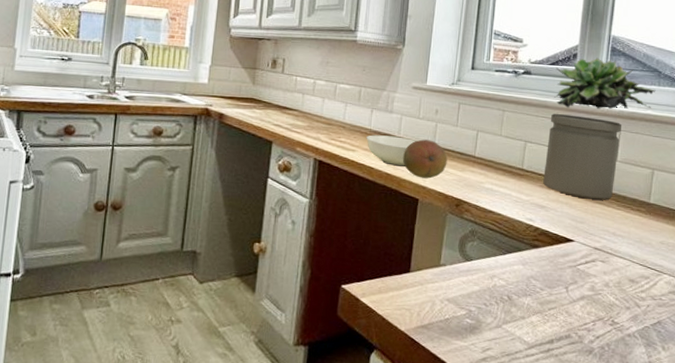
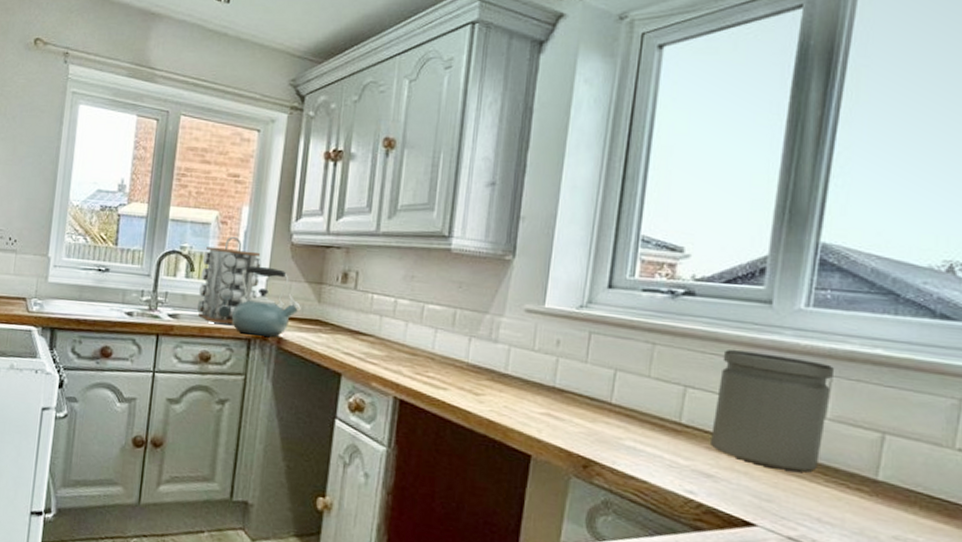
spice rack: none [150,30,205,105] -> present [196,236,262,326]
kettle: none [180,54,240,113] -> present [231,265,302,337]
bowl: present [366,135,417,166] -> none [461,370,530,412]
fruit: present [402,139,448,179] -> none [510,378,572,430]
succulent plant: present [554,57,656,110] -> none [730,273,891,347]

